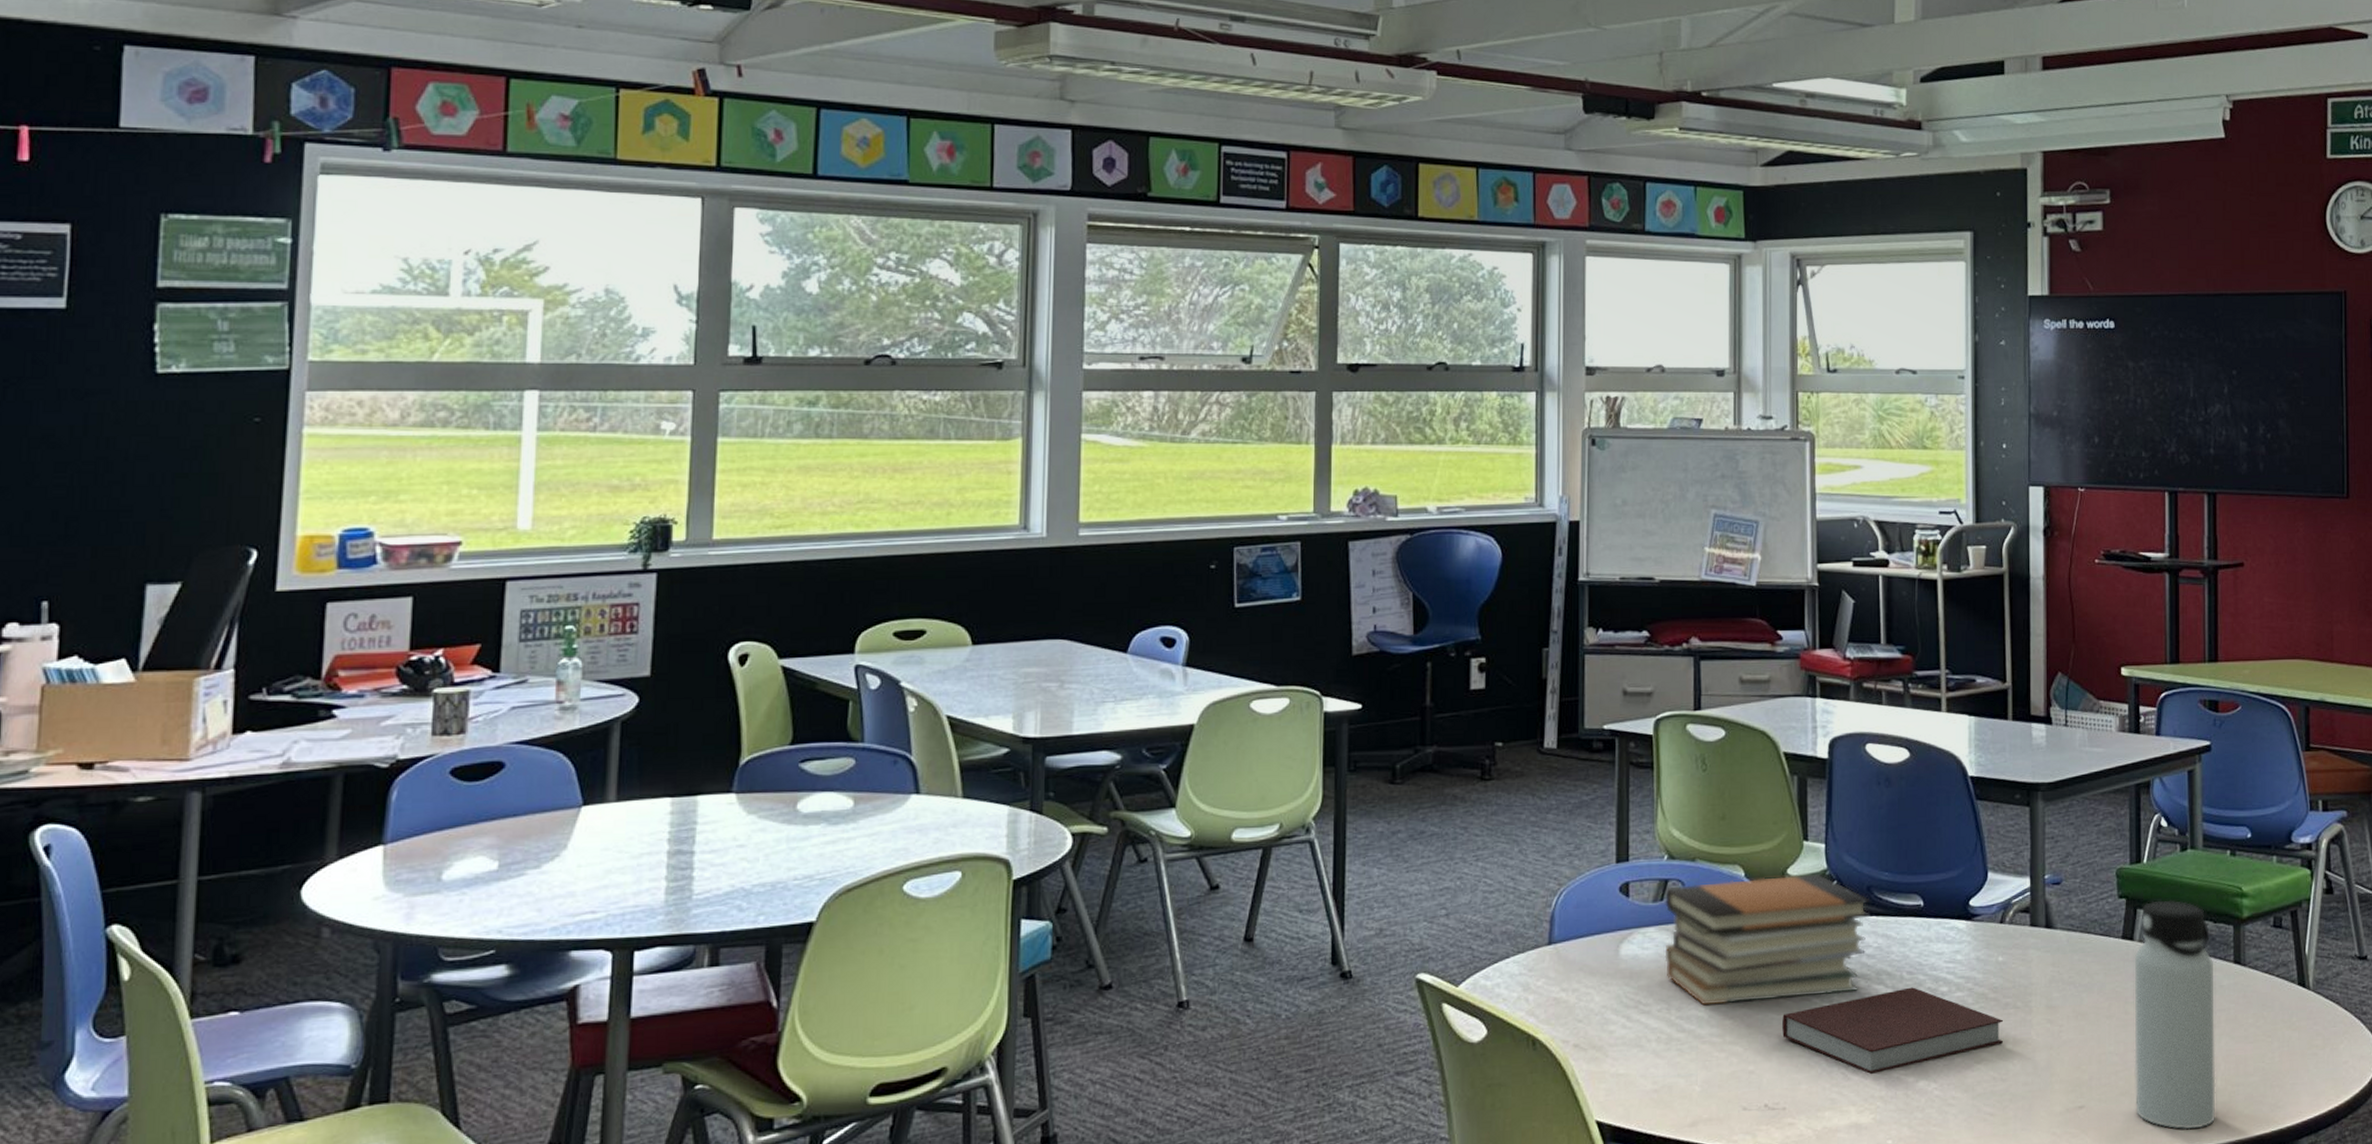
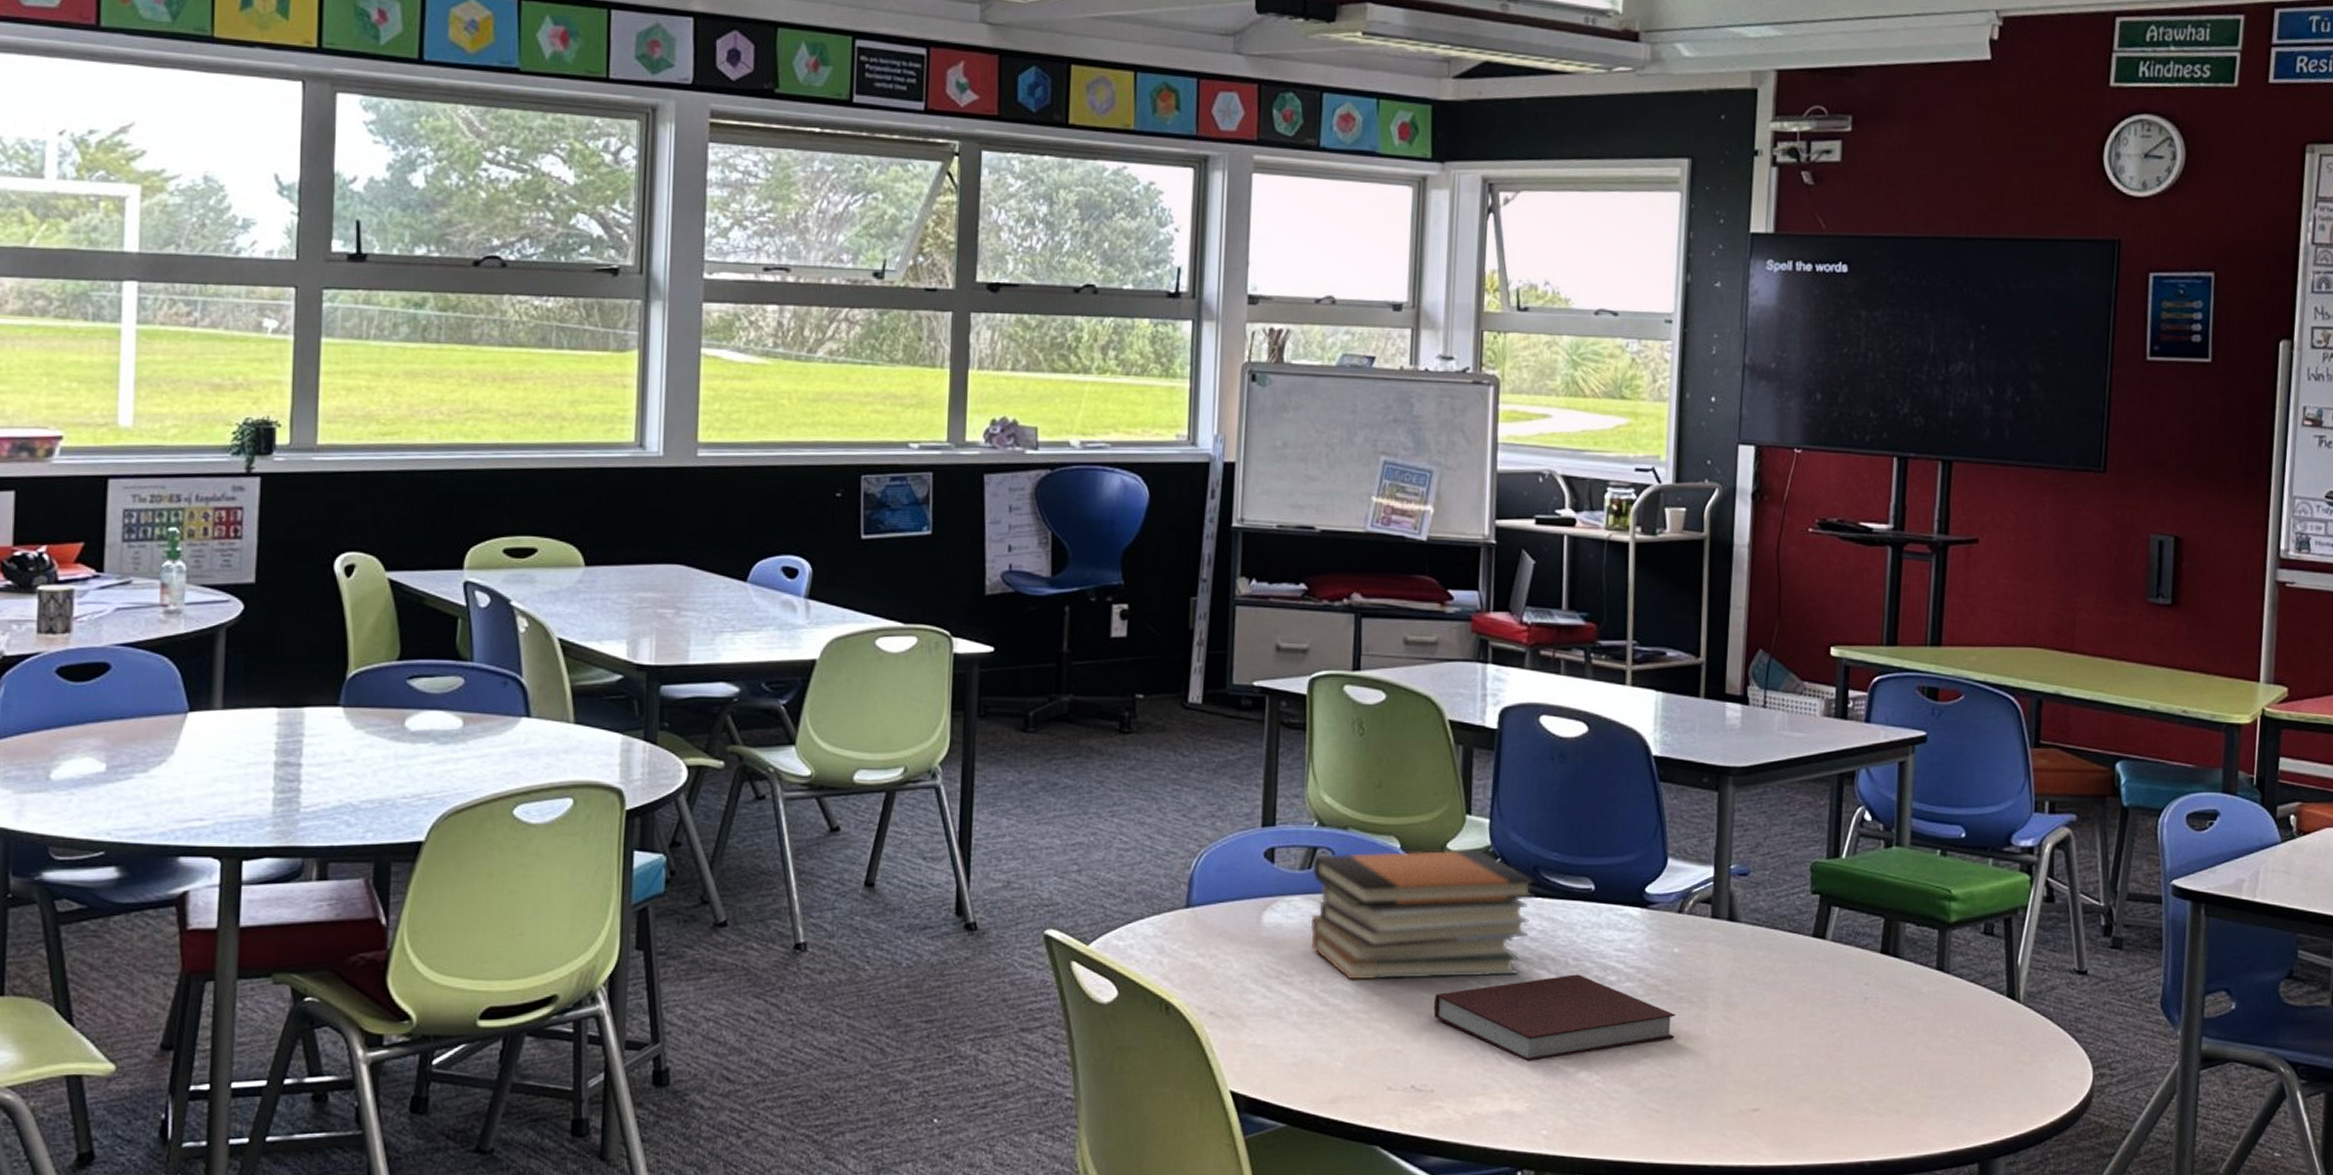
water bottle: present [2134,900,2216,1130] -> none [1816,899,1913,1141]

